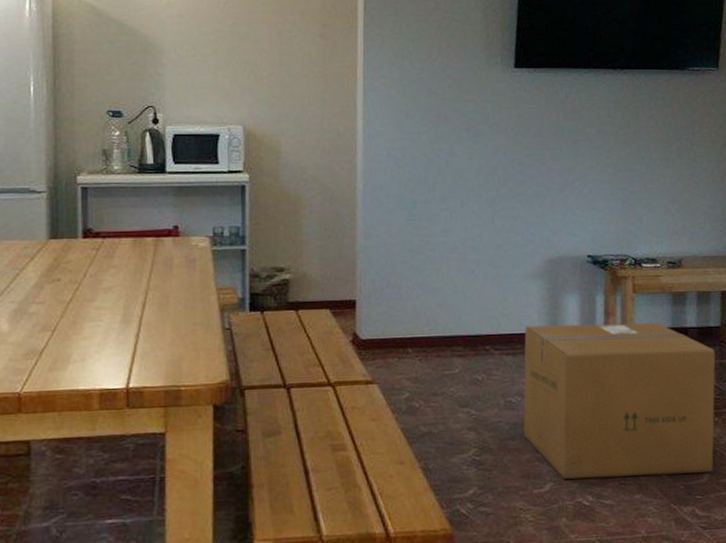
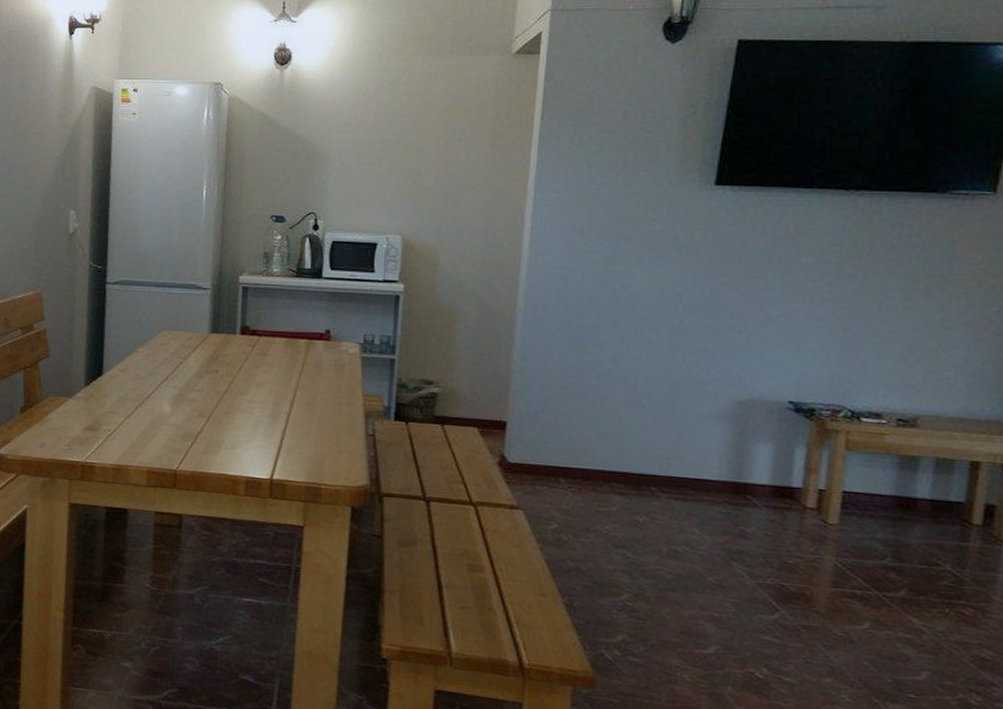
box: present [523,323,716,480] -> none [688,471,954,671]

